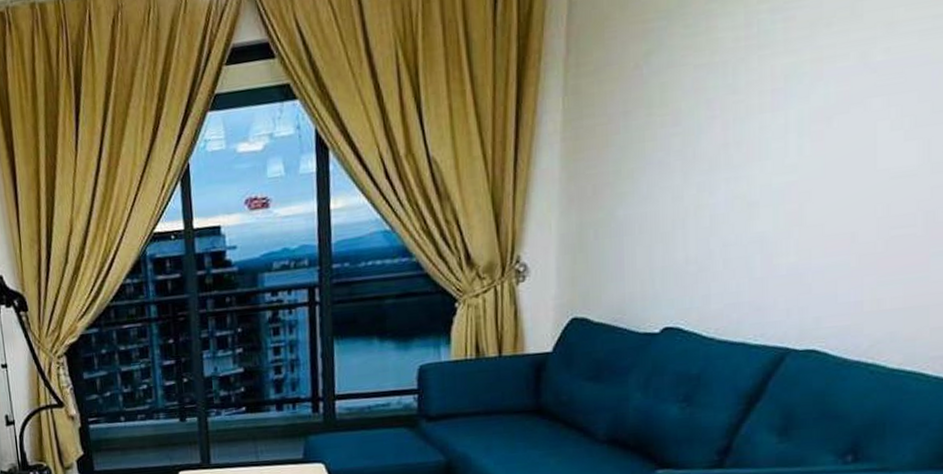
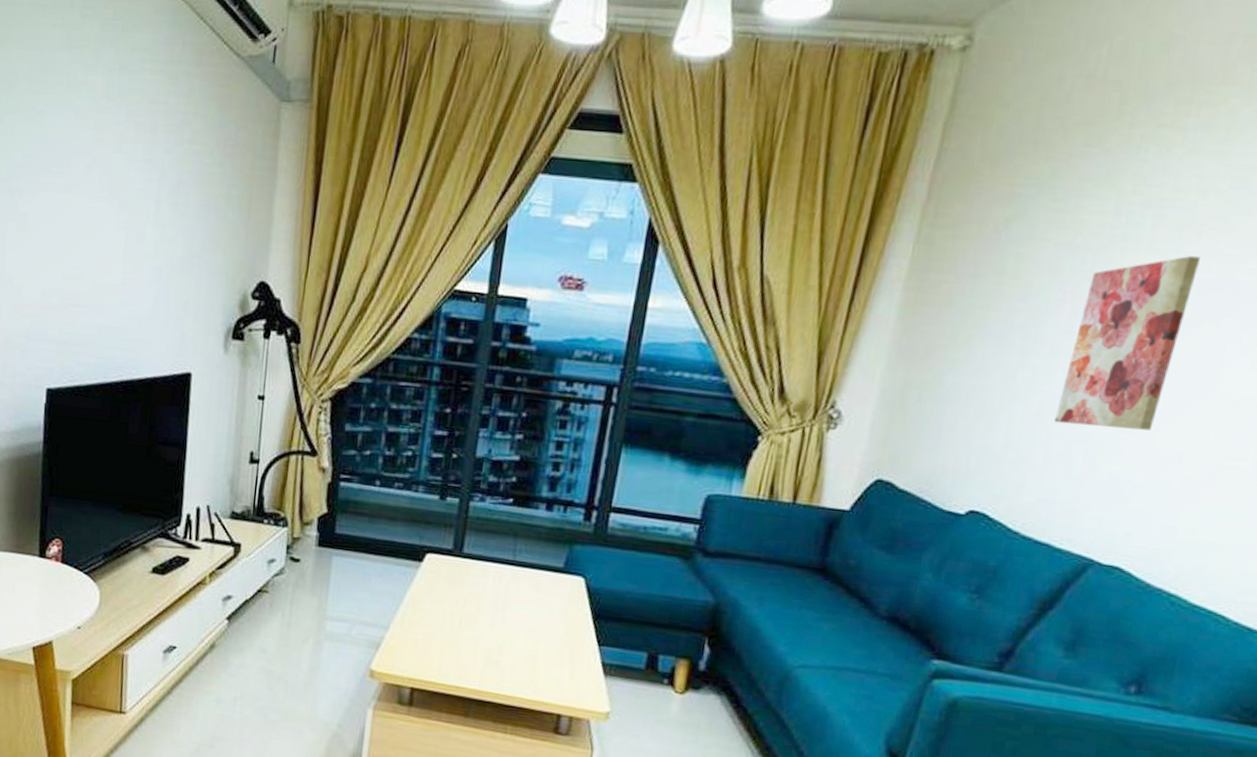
wall art: none [727,47,835,231] -> present [1054,256,1200,431]

